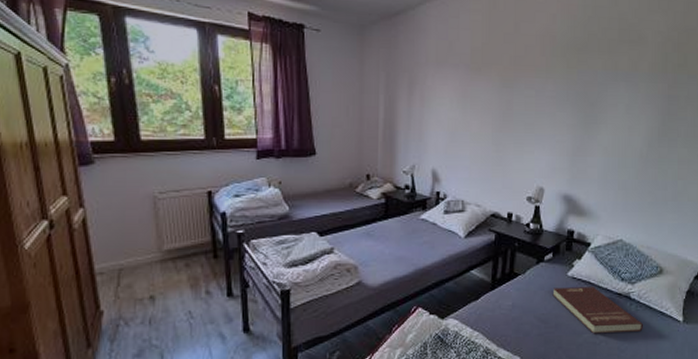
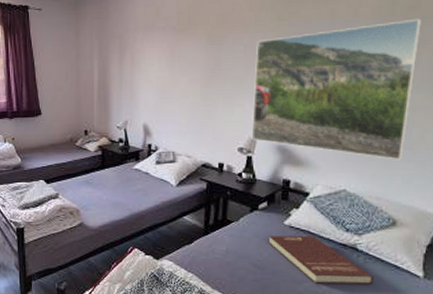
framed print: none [540,77,688,211] -> present [251,18,422,160]

